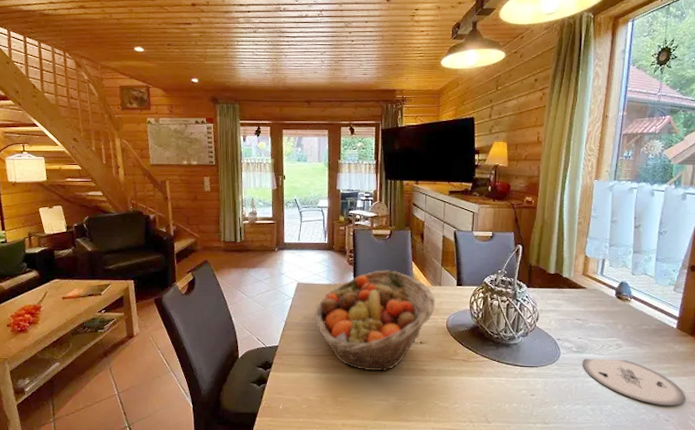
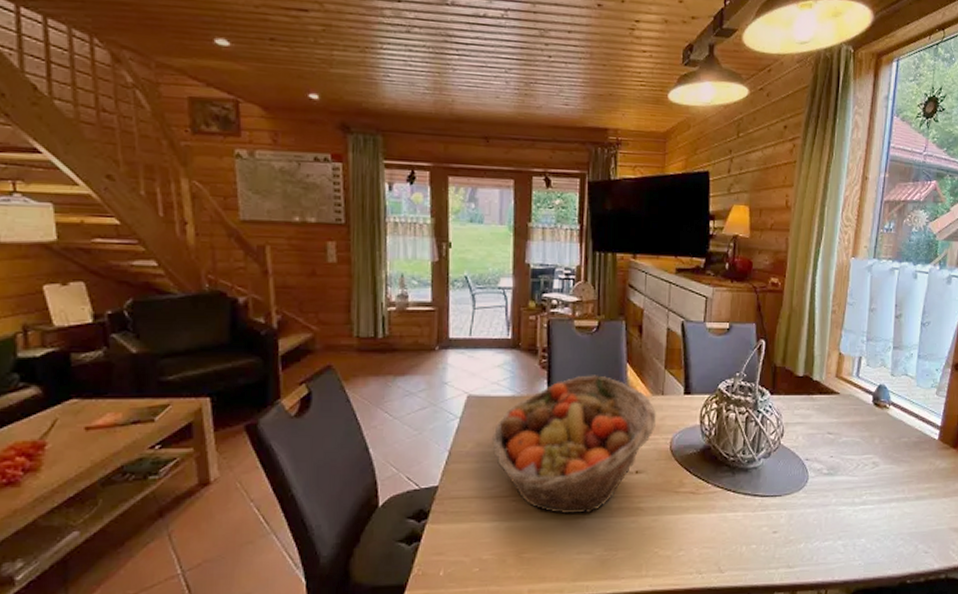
plate: present [582,358,685,406] -> none [833,481,946,534]

